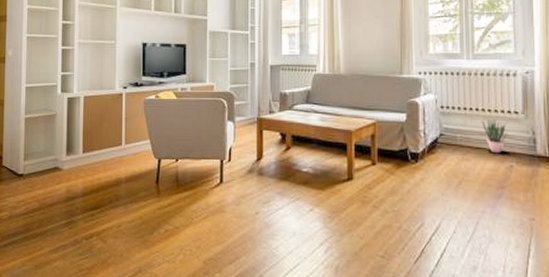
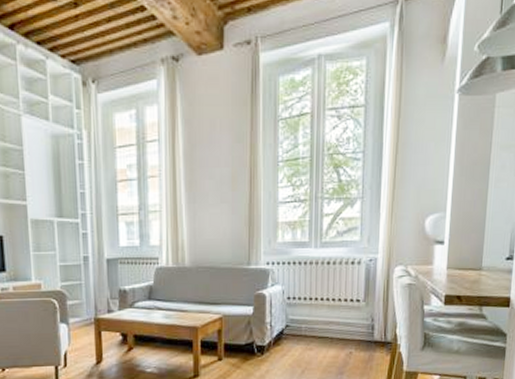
potted plant: present [481,119,508,154] -> none [325,308,349,342]

